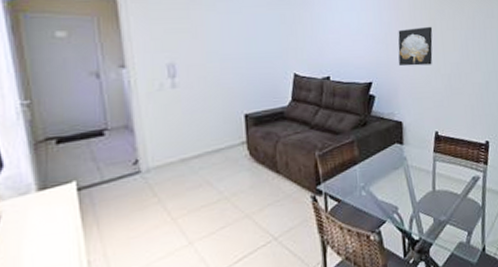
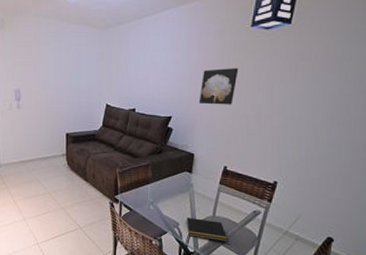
notepad: none [404,196,453,221] -> present [185,218,228,242]

